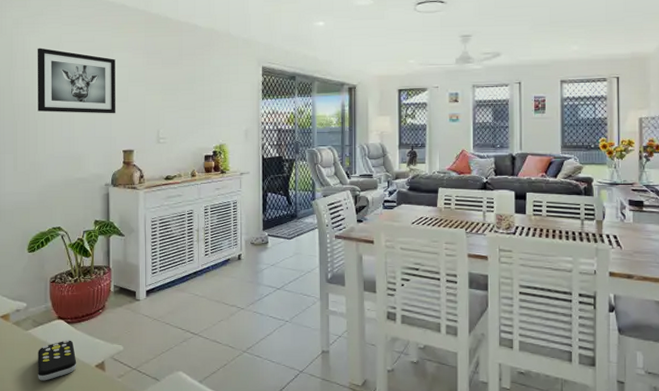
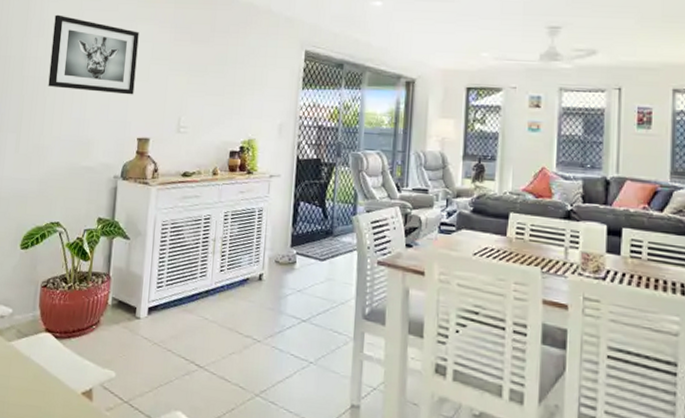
remote control: present [38,340,77,381] -> none [16,357,61,405]

